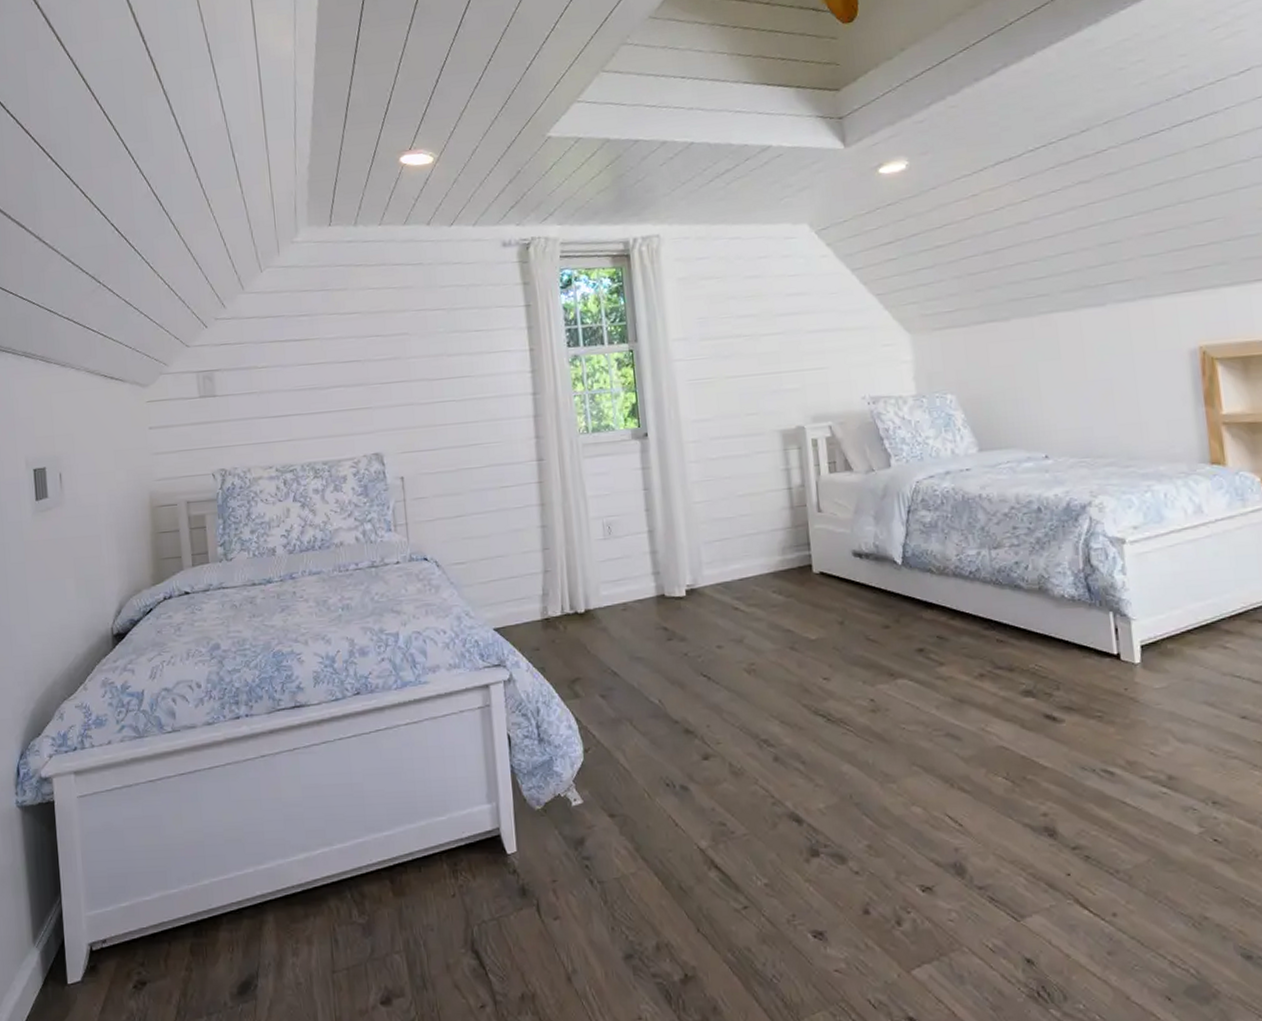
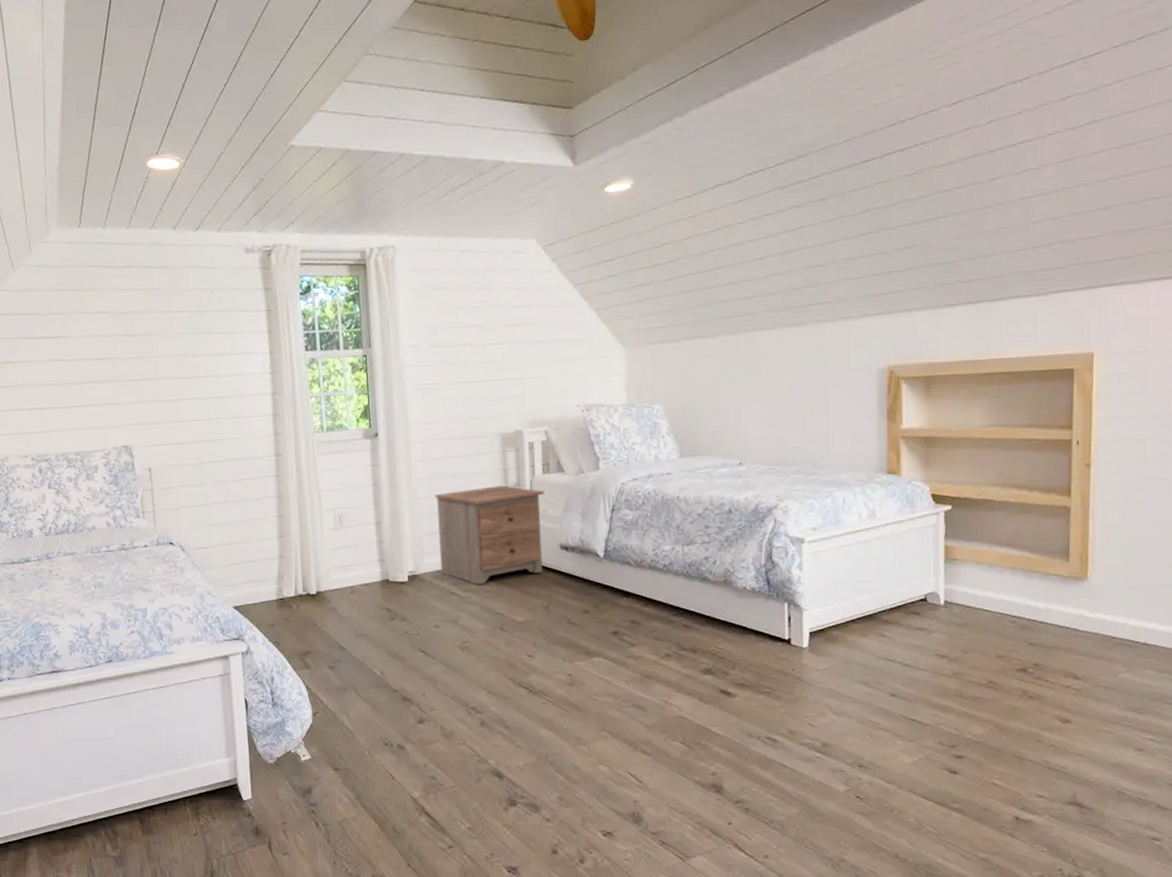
nightstand: none [711,487,835,599] -> present [434,485,545,585]

